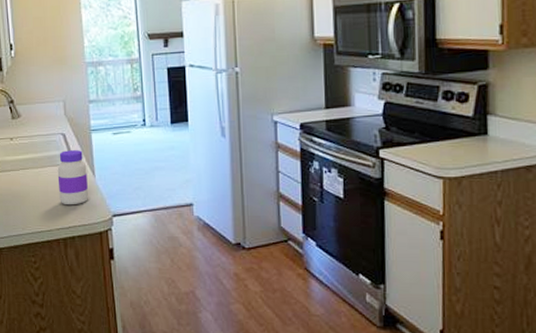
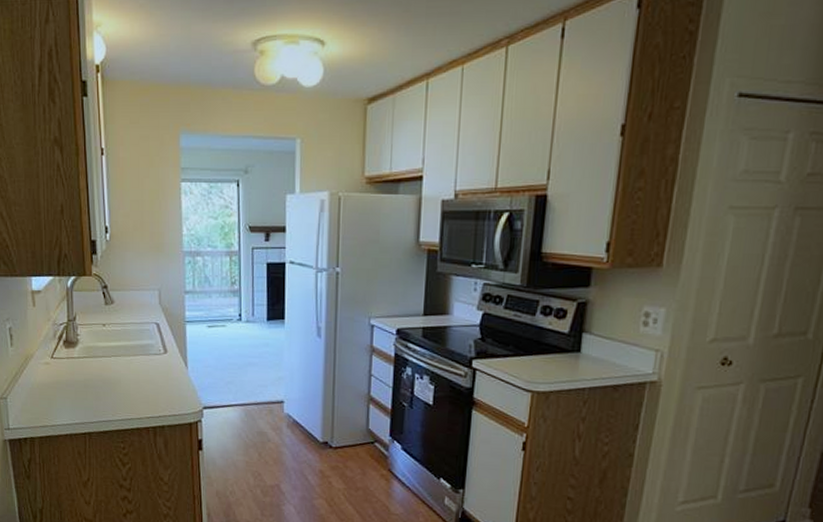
jar: present [57,150,89,205] -> none [149,340,181,395]

